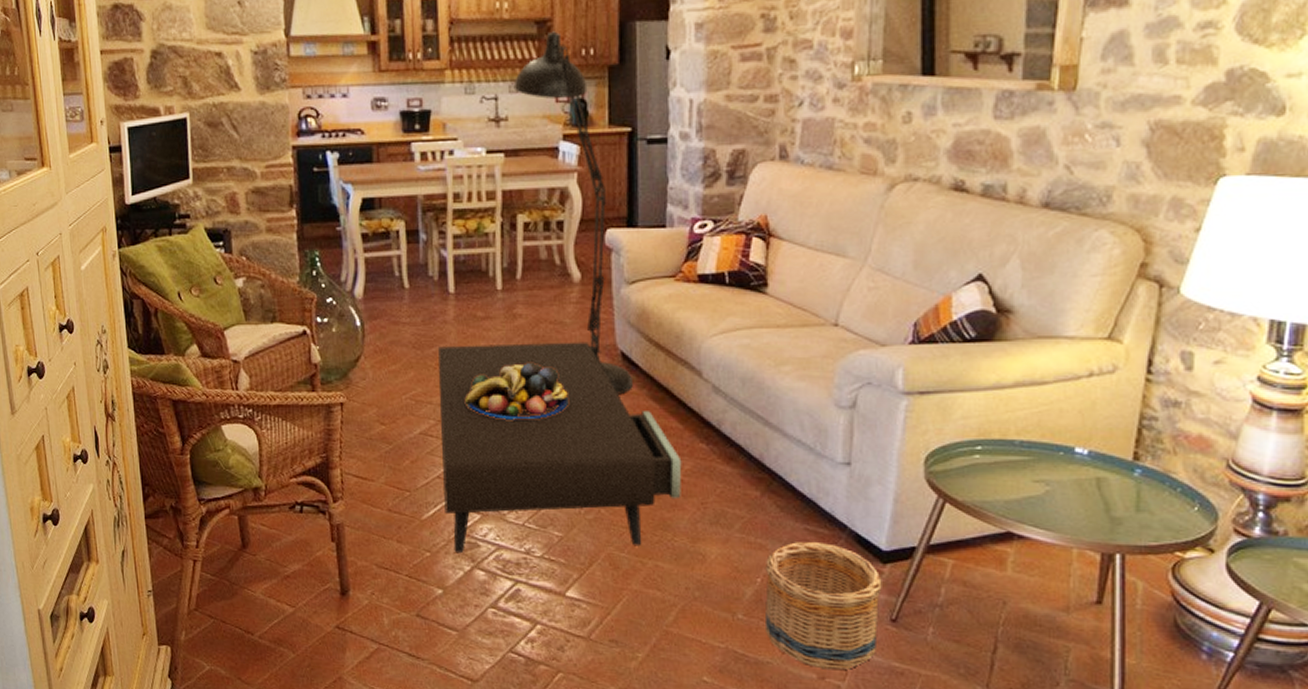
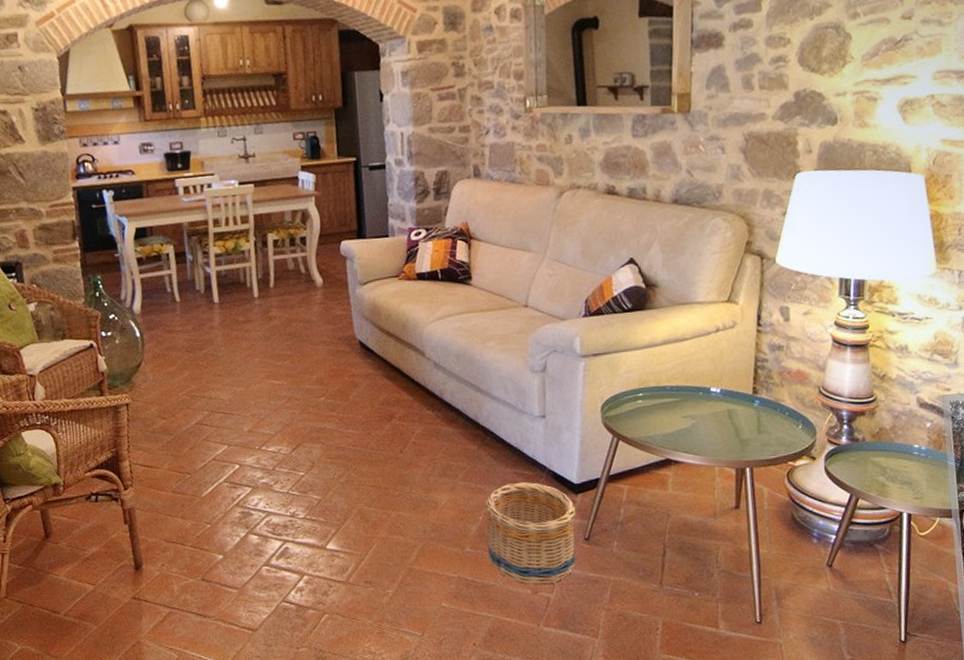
coffee table: present [438,342,682,554] -> none [208,335,415,523]
fruit bowl: present [464,363,568,420] -> none [232,356,319,406]
floor lamp: present [513,31,633,395] -> none [258,82,370,377]

